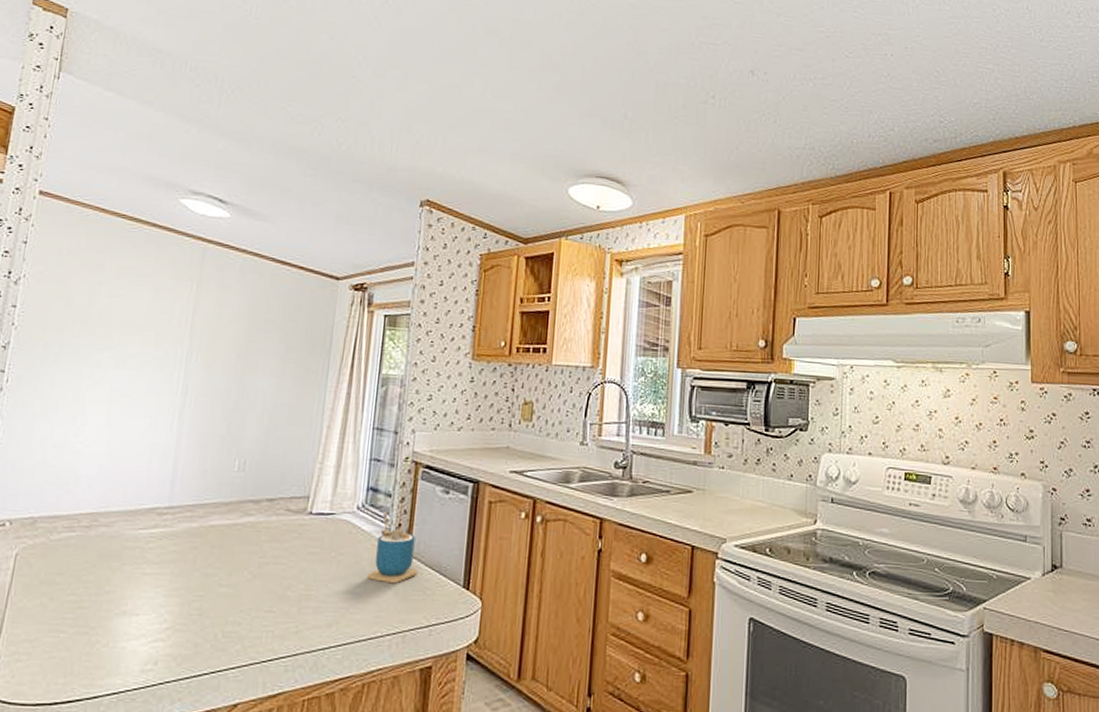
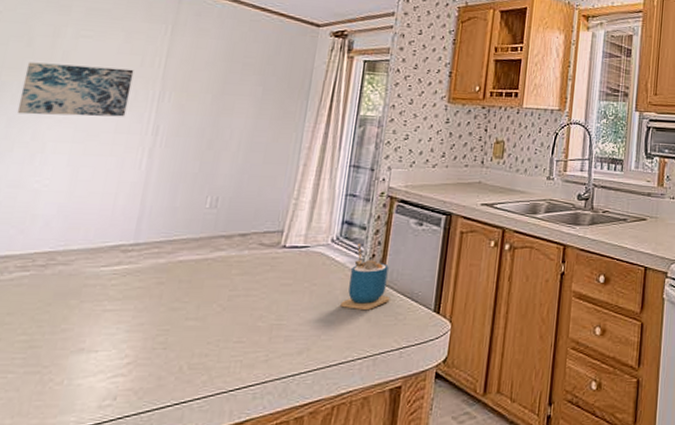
wall art: none [59,322,163,377] -> present [17,62,134,117]

